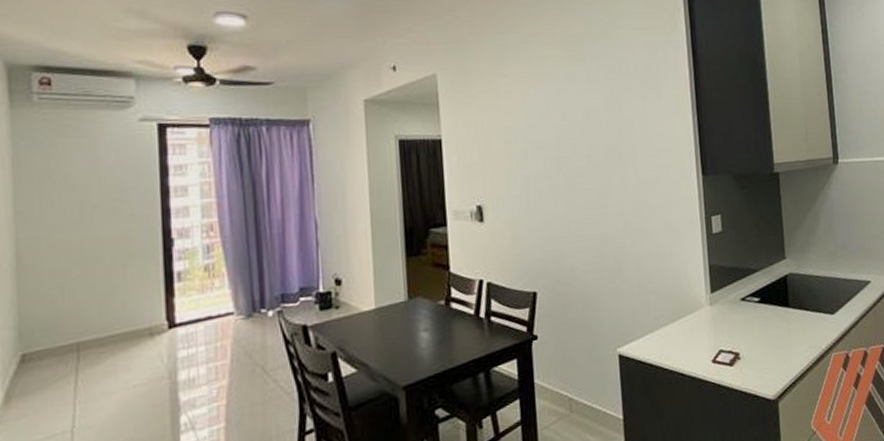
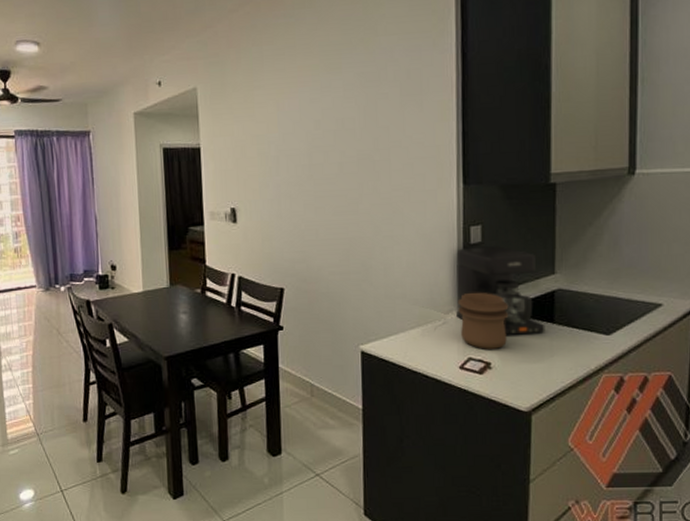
coffee maker: none [701,234,783,323] -> present [456,246,545,335]
jar: none [705,281,752,340] -> present [457,292,509,349]

